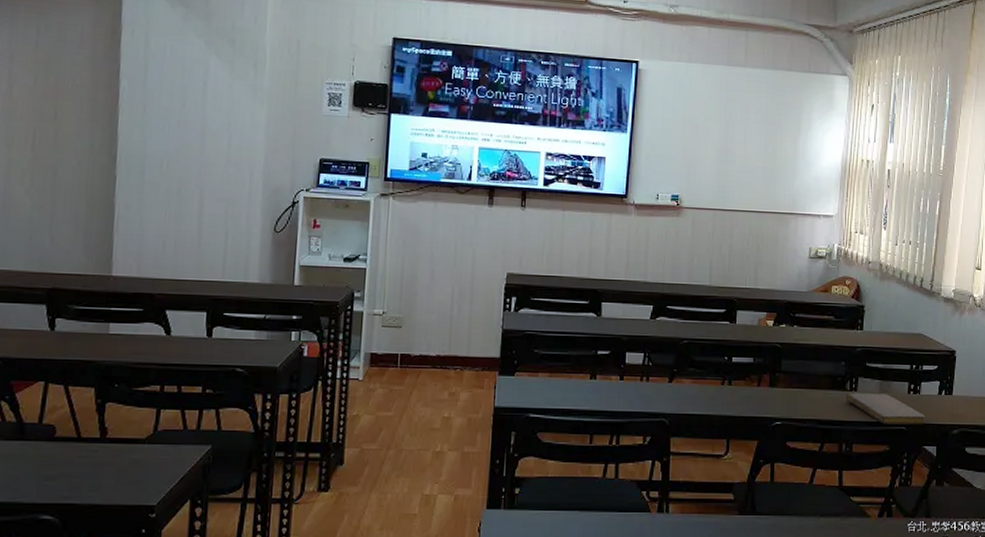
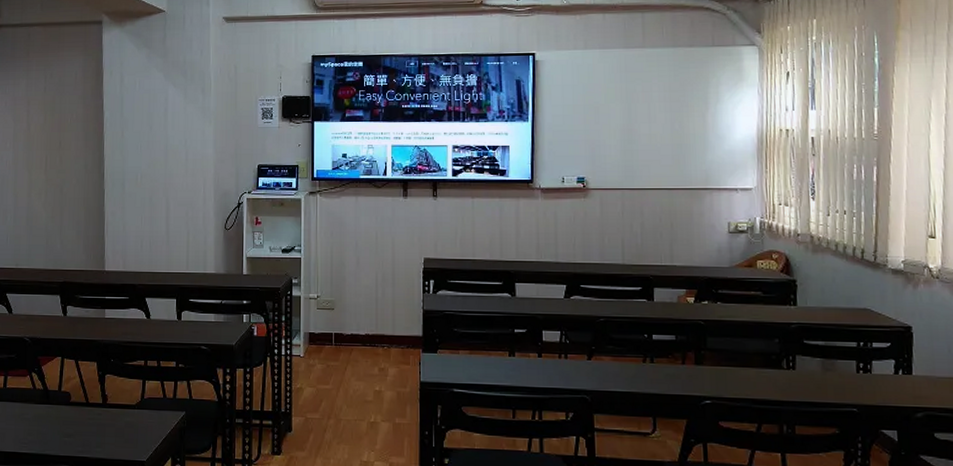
notebook: present [845,393,927,425] -> none [782,371,882,407]

